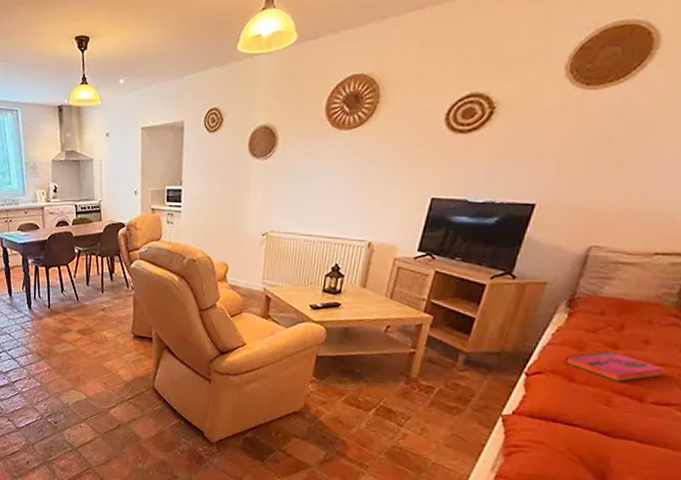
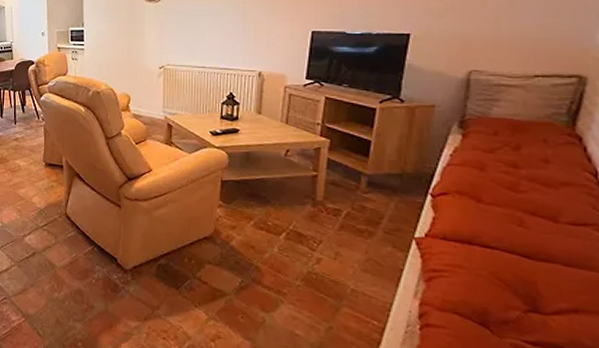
hardback book: present [564,350,664,382] -> none [467,170,571,202]

